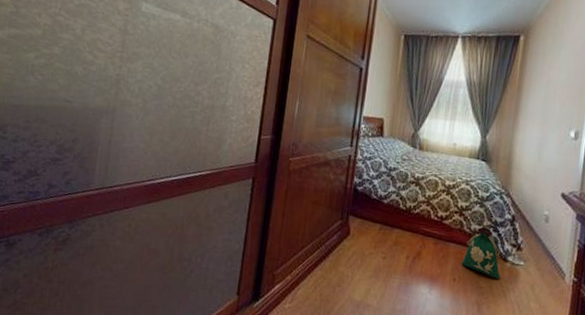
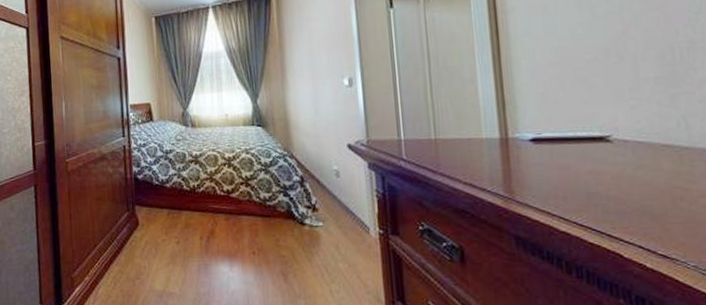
bag: present [461,227,501,279] -> none [257,193,301,245]

